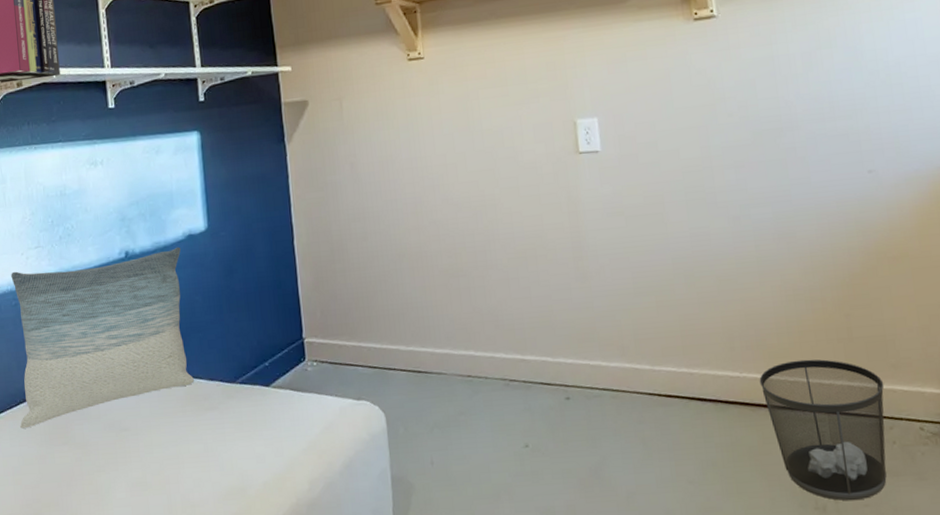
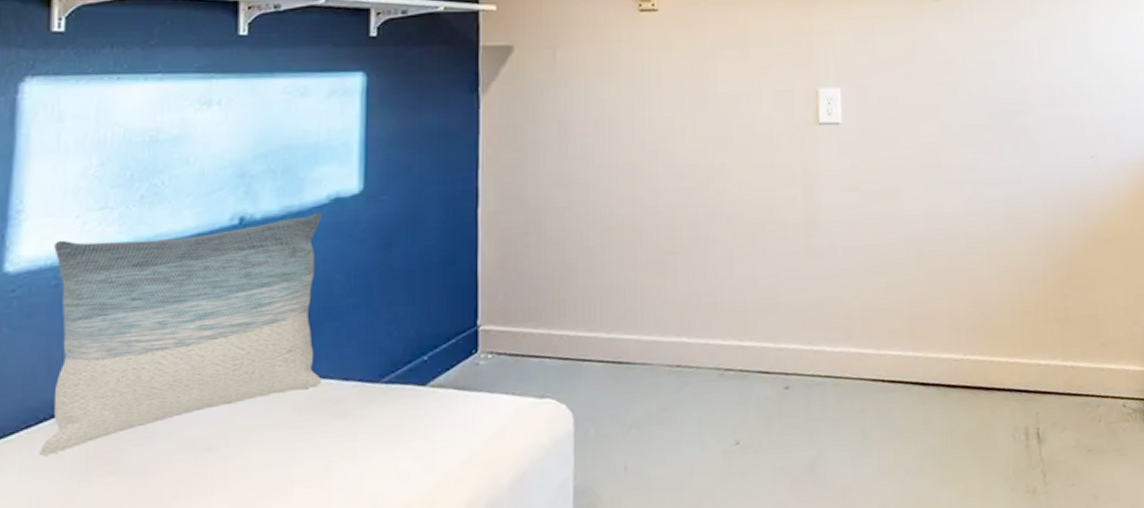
waste bin: present [759,359,887,501] -> none [981,339,1094,482]

